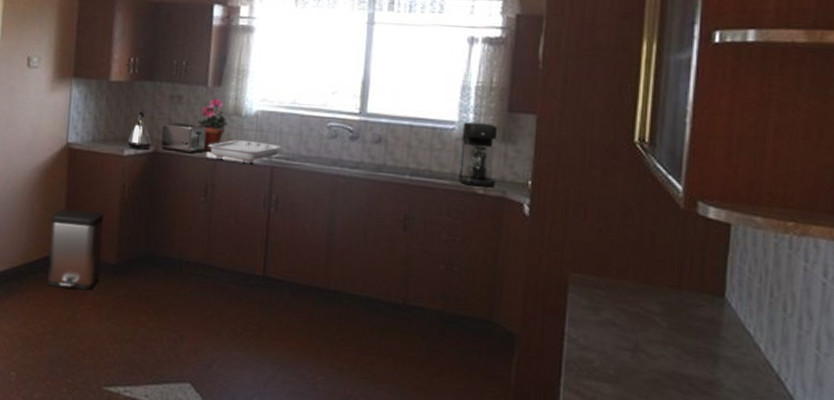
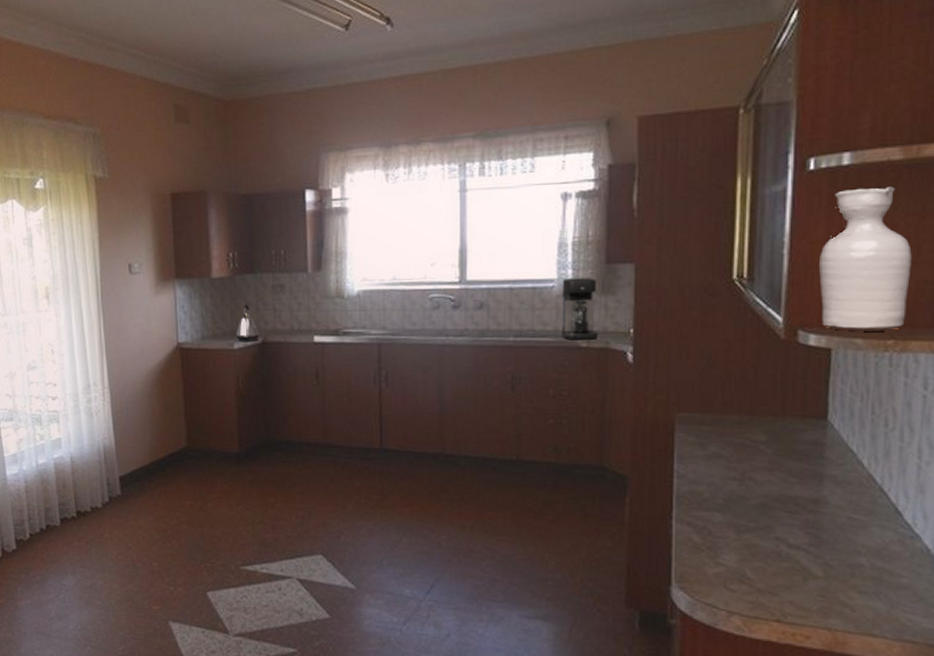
pedal bin: present [47,209,104,291] -> none [172,406,225,481]
toaster: present [161,122,206,154] -> none [268,311,312,340]
potted plant: present [197,98,229,152] -> none [302,283,332,336]
dish rack: present [208,140,281,164] -> none [314,321,386,344]
ceramic jug: none [720,66,814,213] -> present [818,186,912,332]

